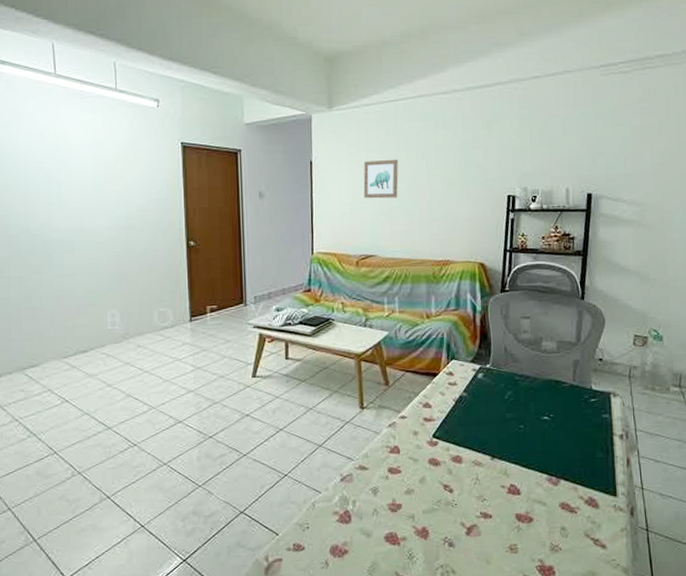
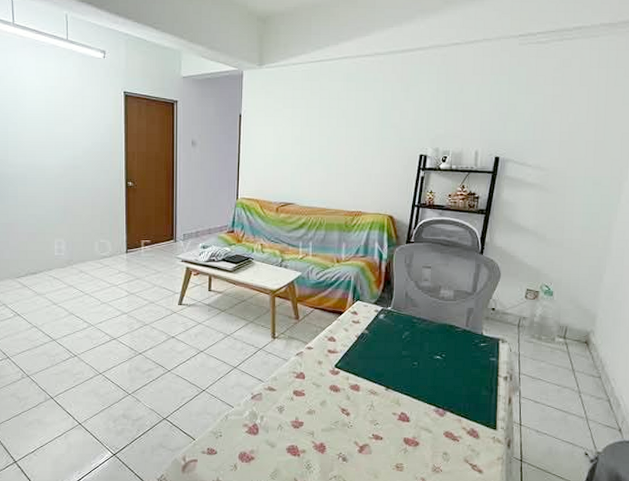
wall art: present [363,159,399,199] -> none [287,116,320,152]

